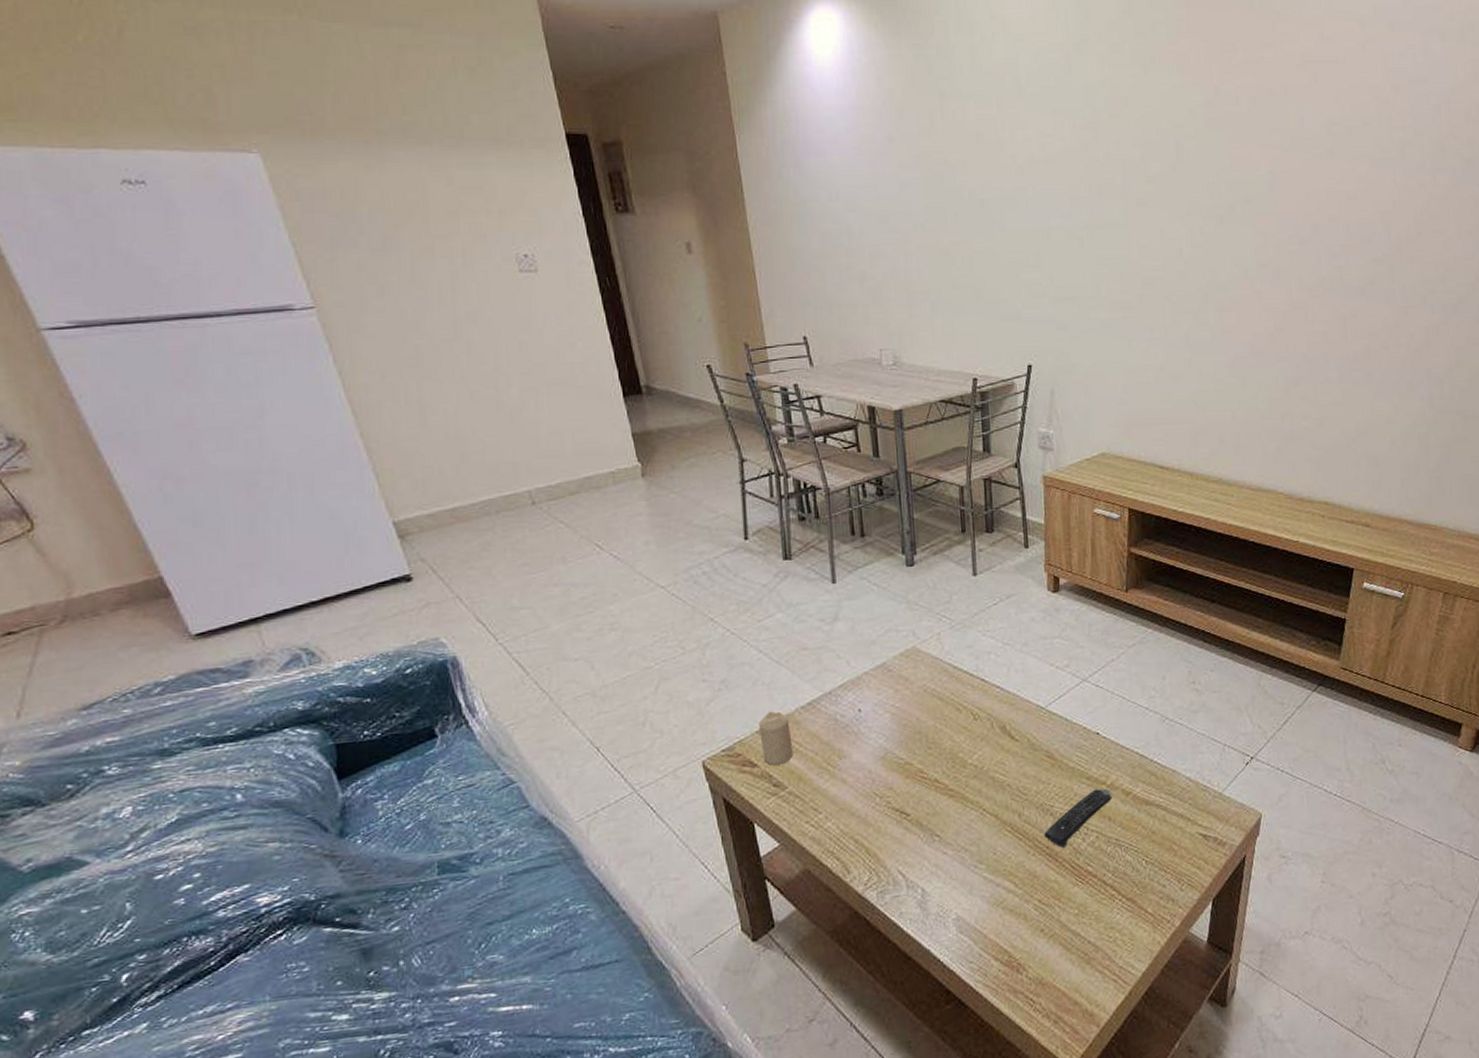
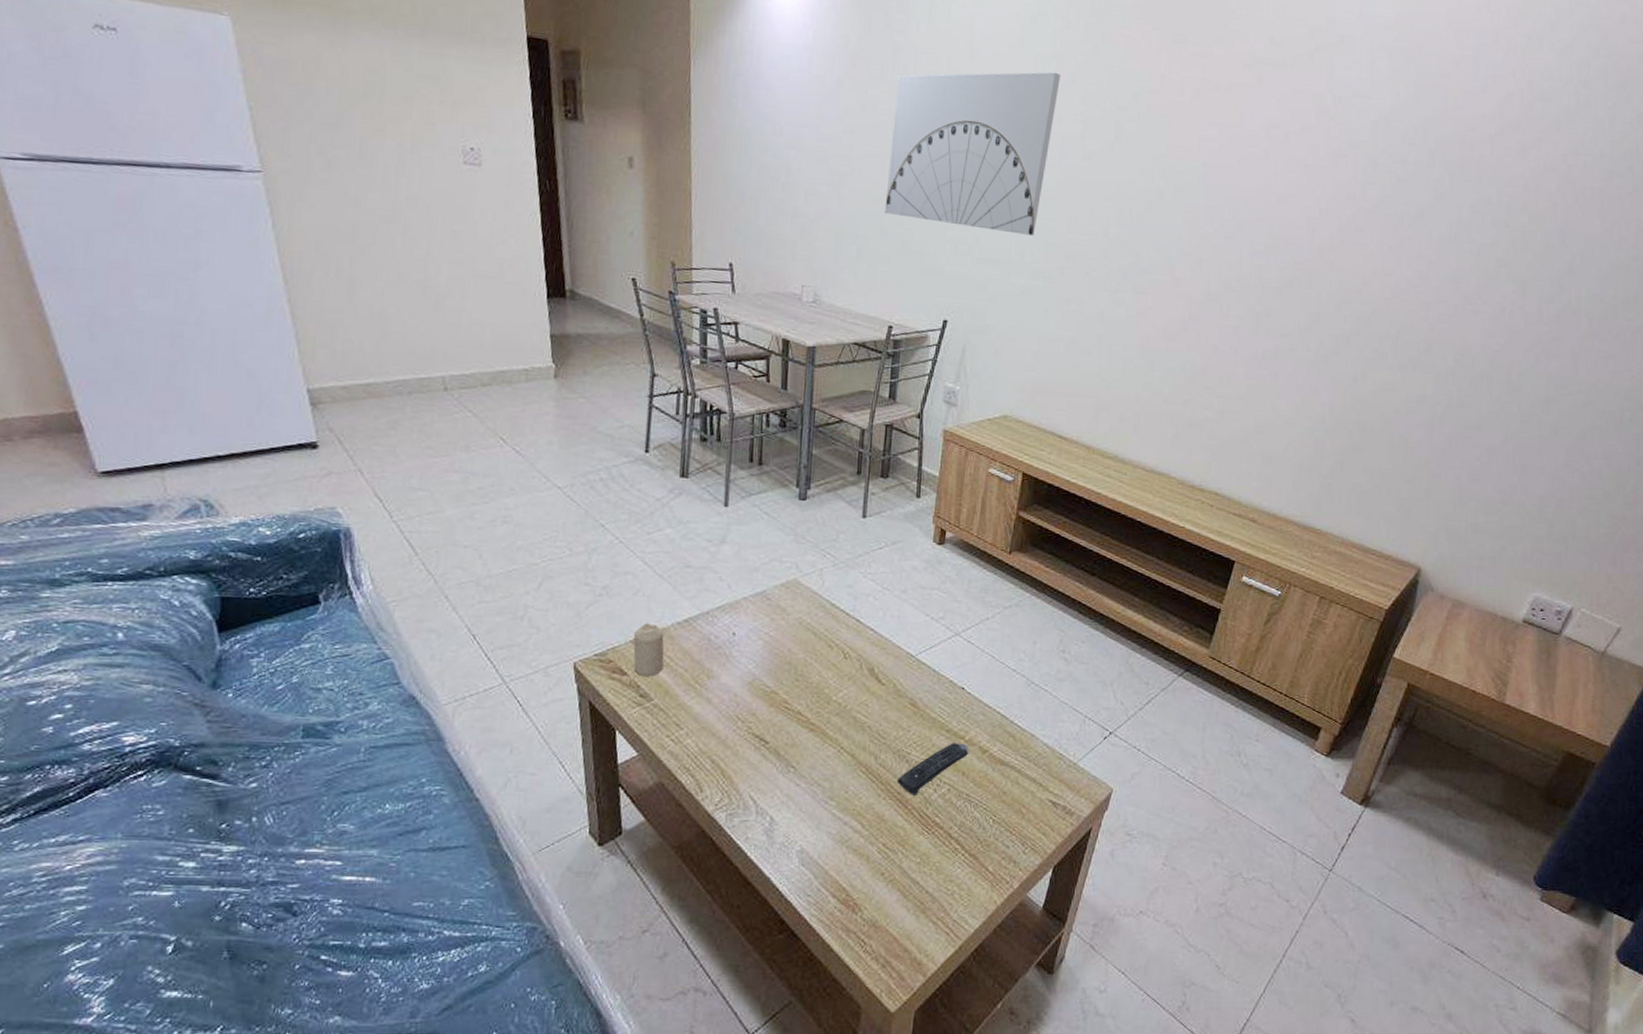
wall art: none [948,98,1113,268] -> present [884,72,1060,236]

